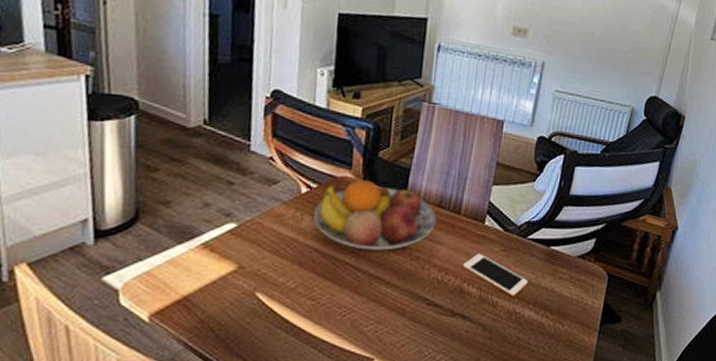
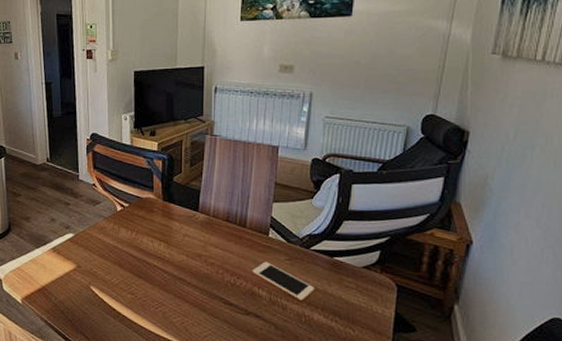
fruit bowl: present [314,180,436,251] -> none [128,200,225,257]

